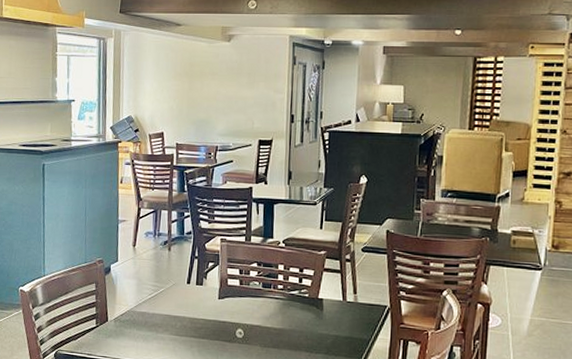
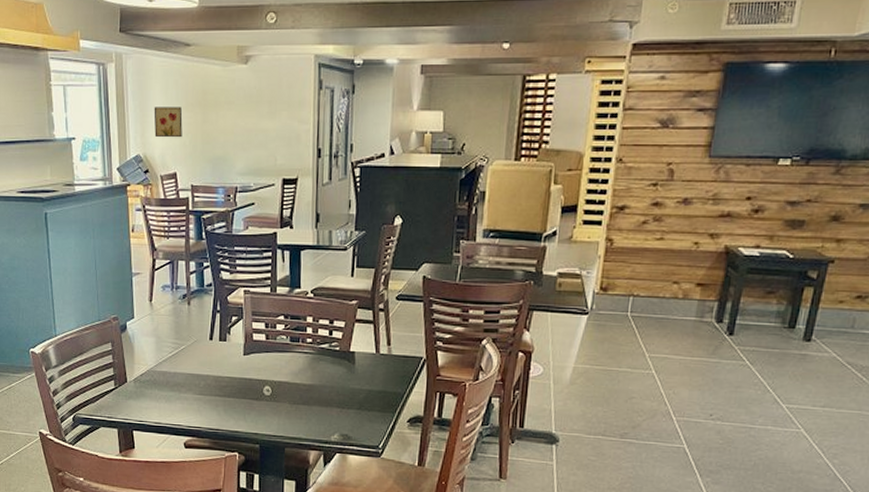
wall art: none [145,75,171,102] -> present [154,106,183,138]

